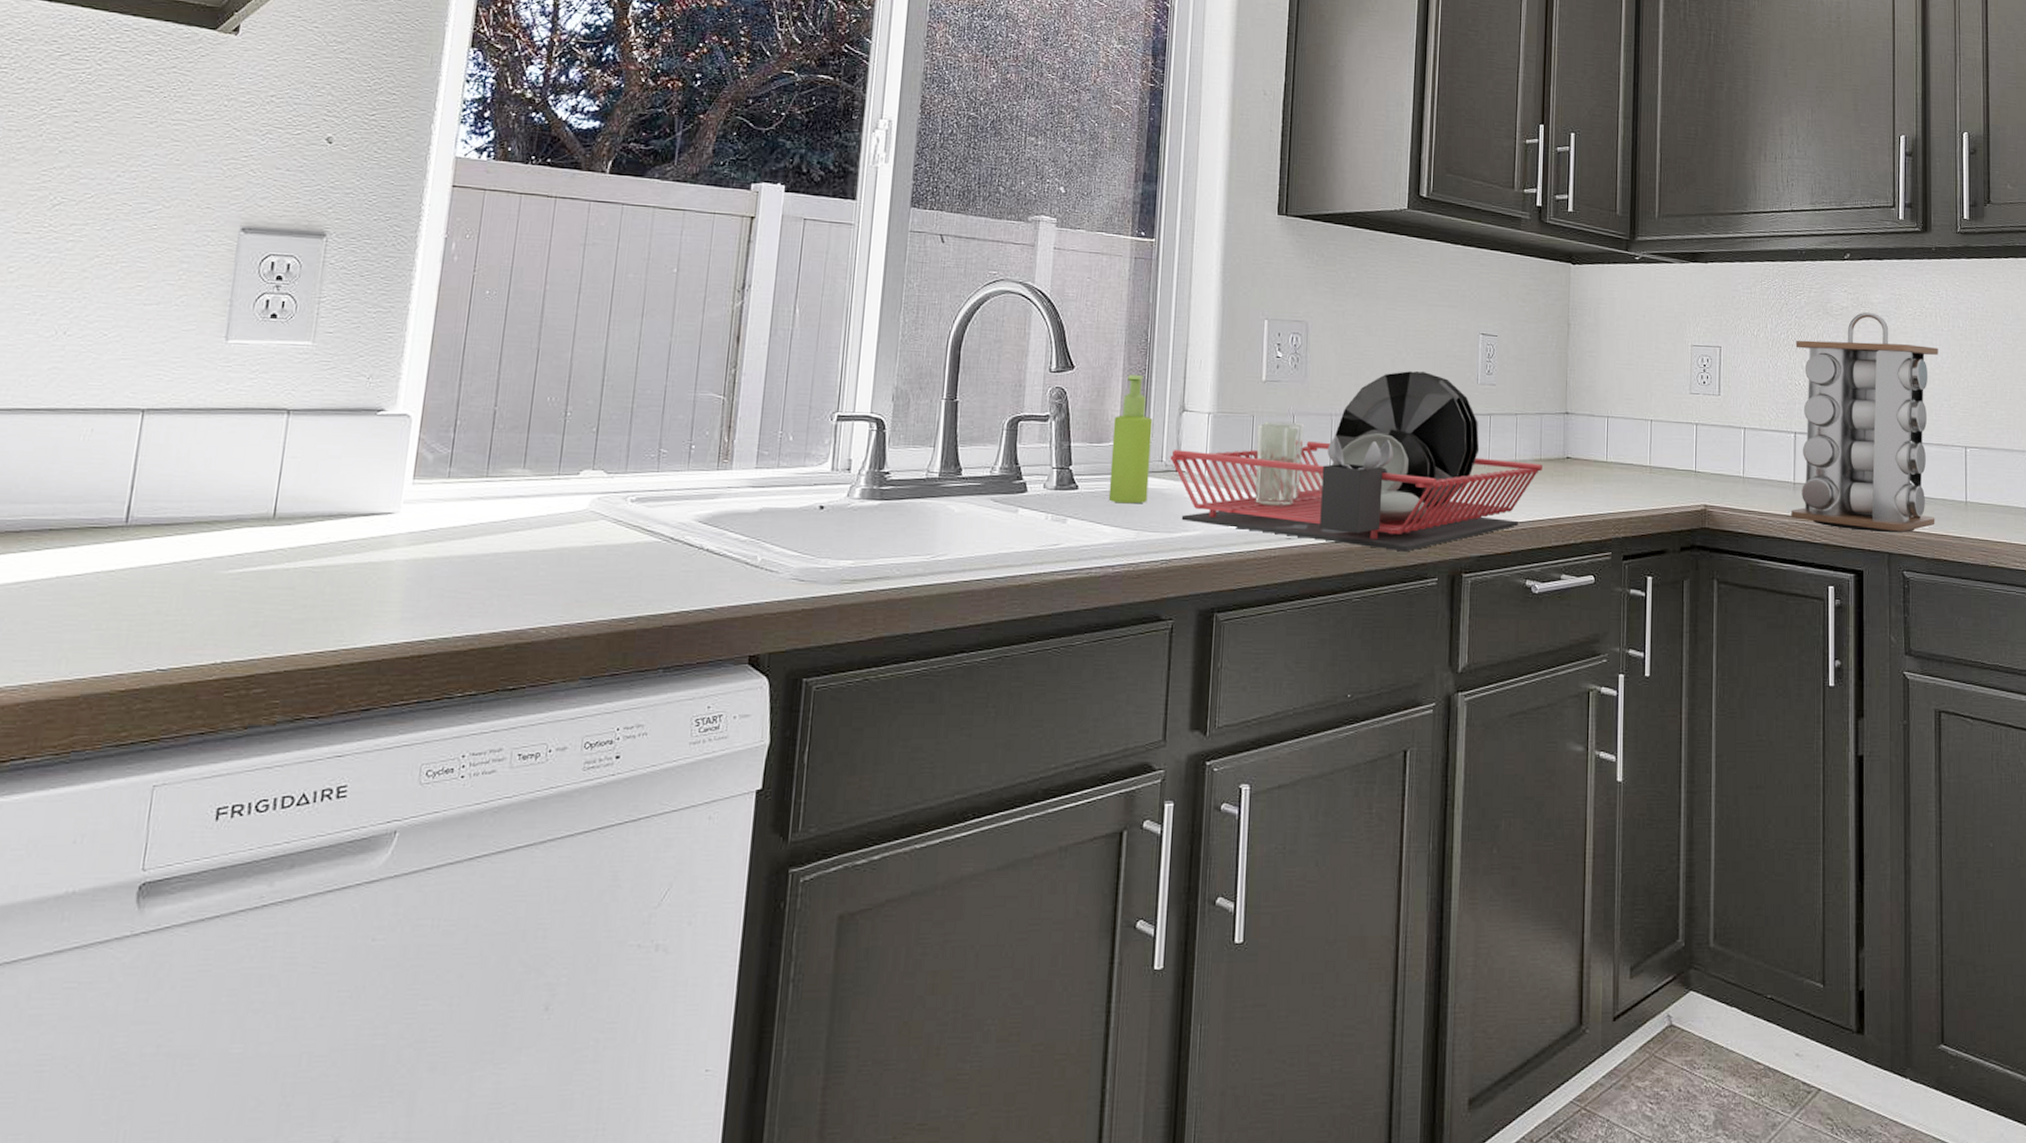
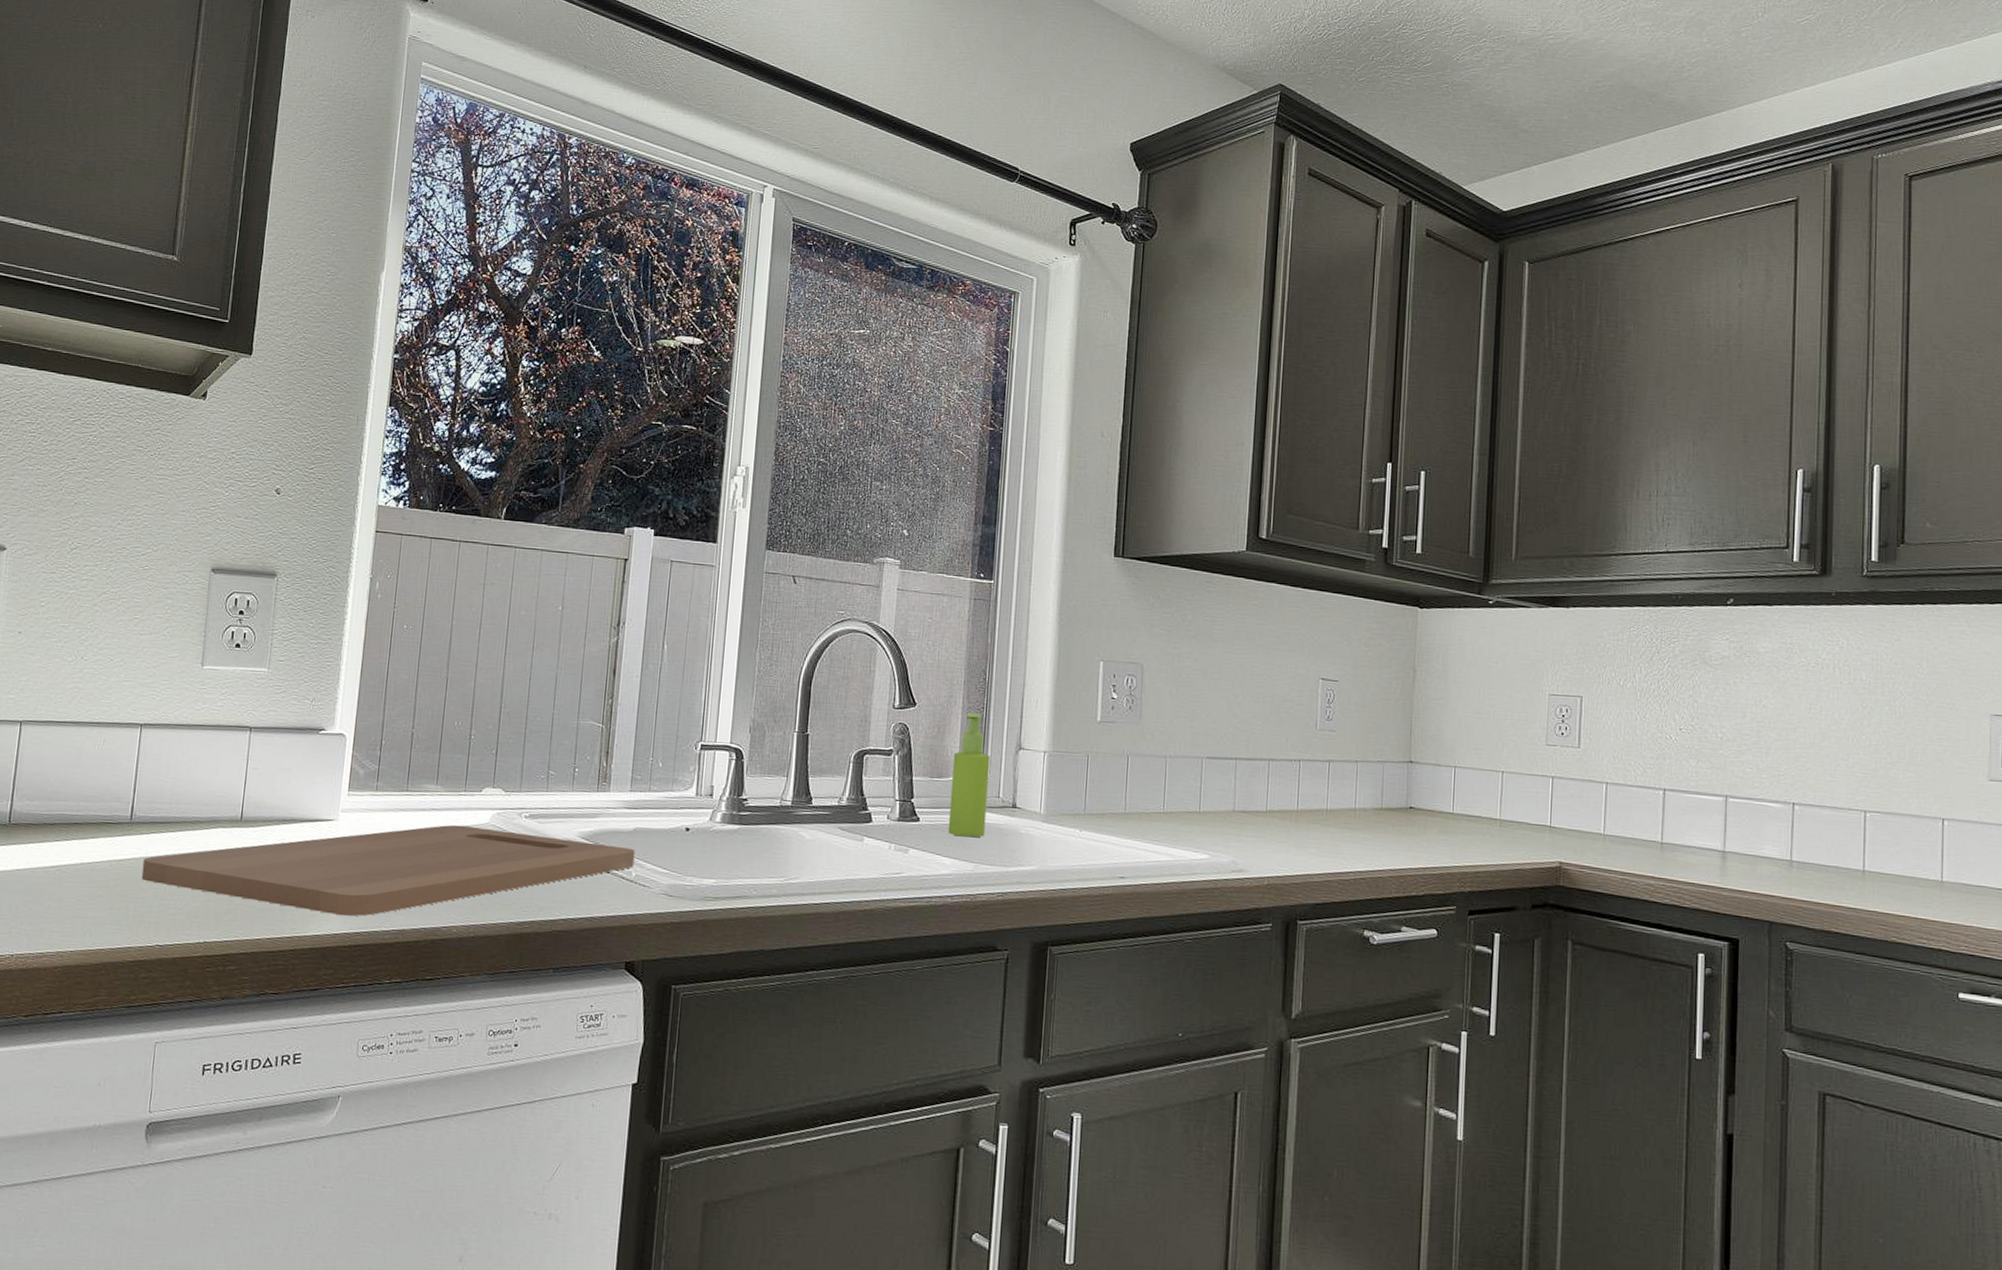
cutting board: none [138,512,762,622] -> present [141,824,635,916]
dish rack: present [1170,371,1543,552] -> none [1006,715,1384,896]
spice rack: present [1791,312,1938,532] -> none [1657,662,1836,901]

